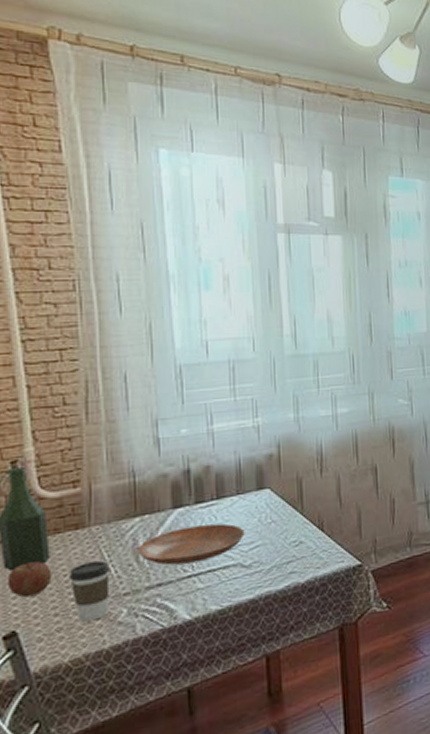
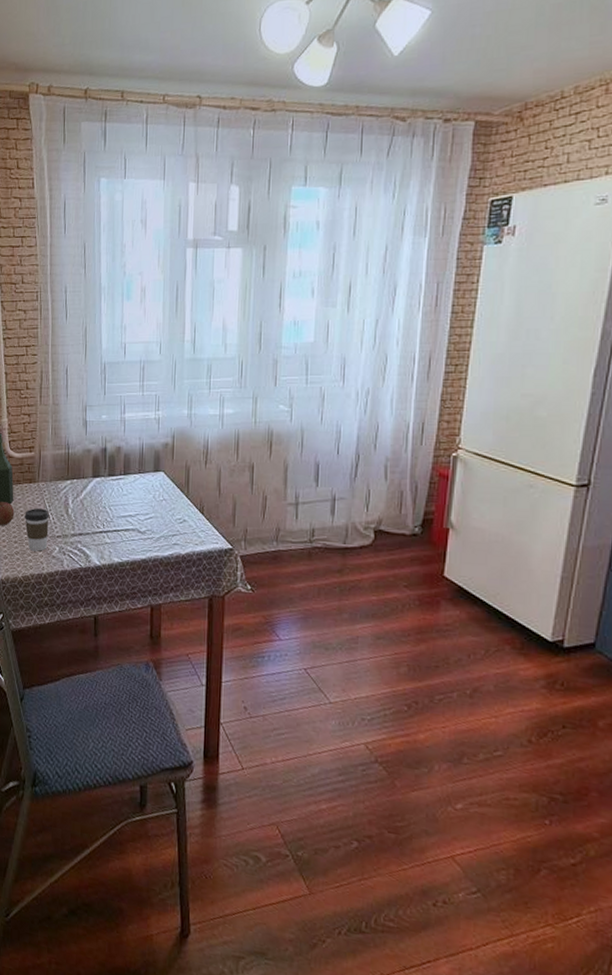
bowl: present [137,523,245,565] -> none [67,493,143,522]

